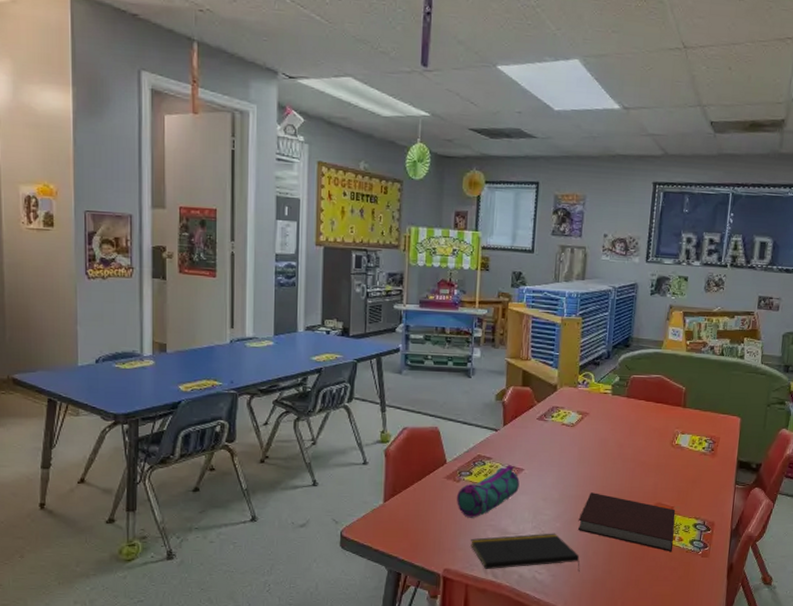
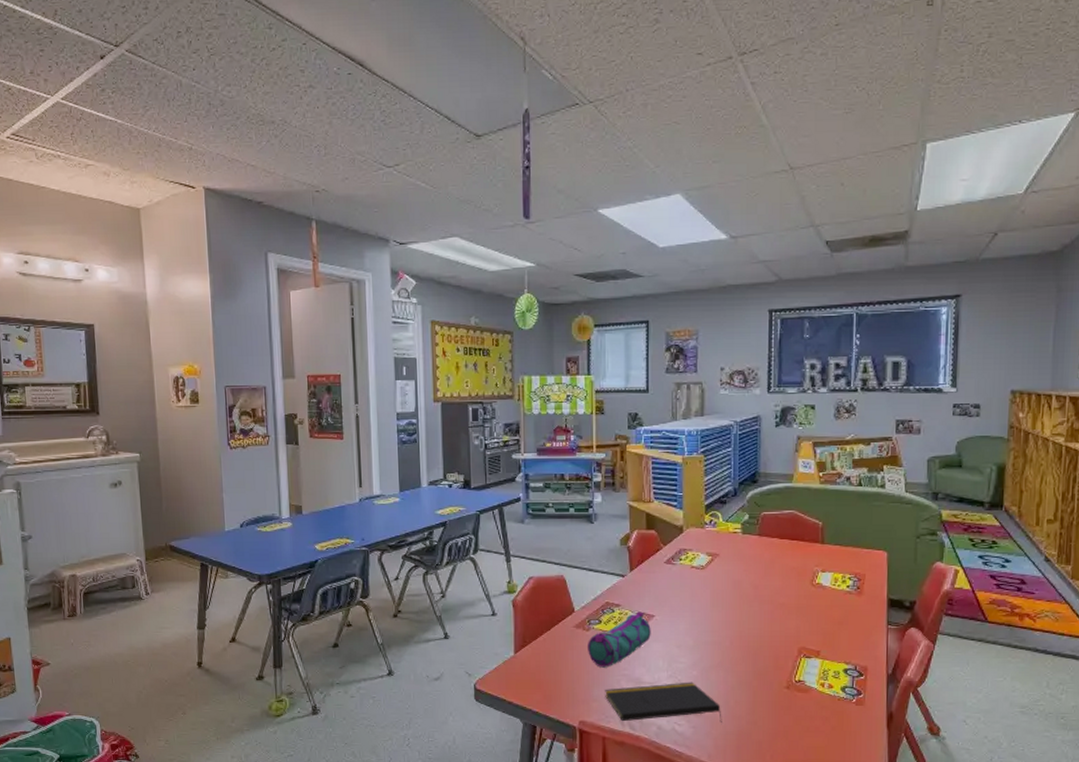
notebook: present [578,492,676,552] -> none [717,638,823,701]

